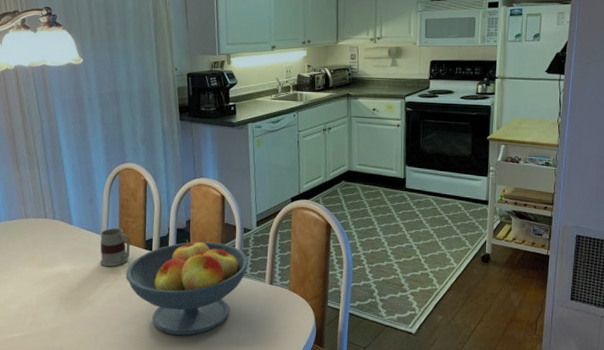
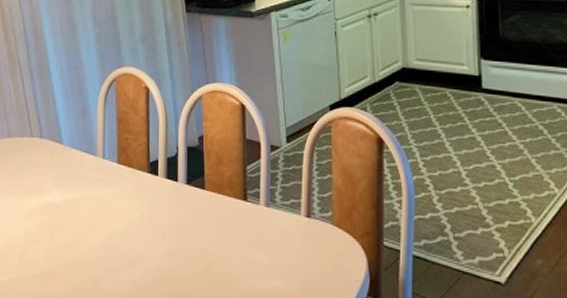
mug: present [100,227,130,267] -> none [95,147,131,196]
fruit bowl: present [125,239,249,335] -> none [127,161,279,282]

